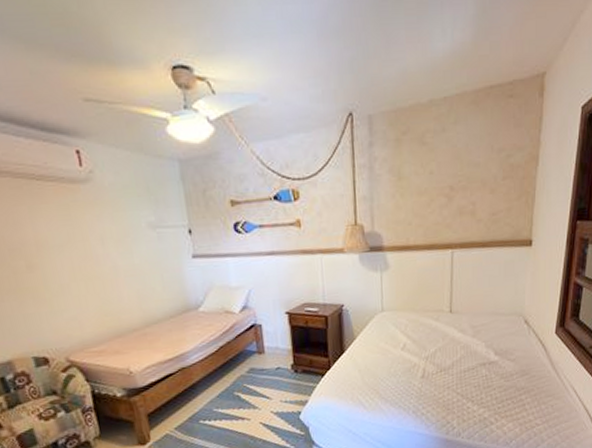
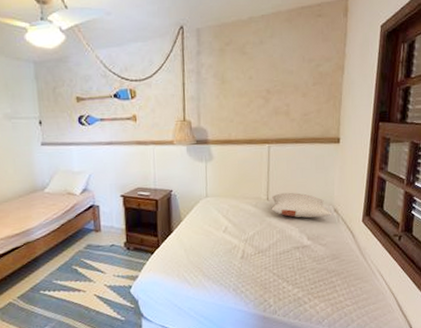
pillow: none [455,303,521,331] -> present [271,192,331,218]

